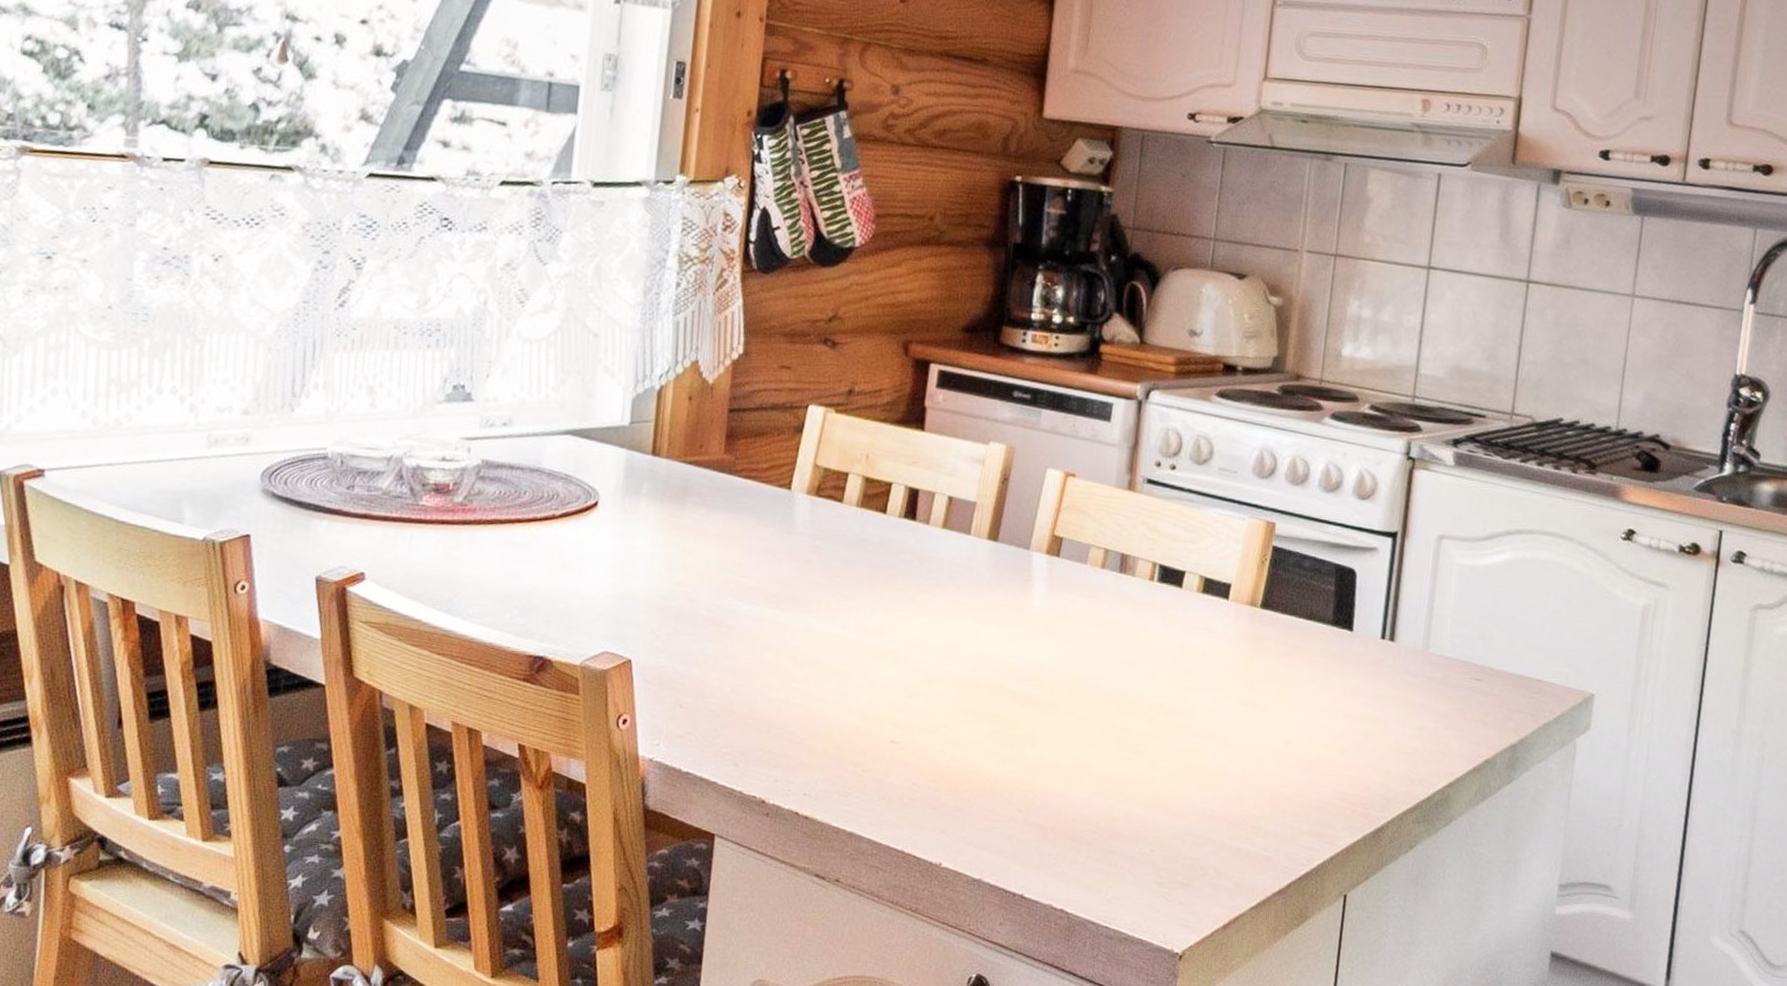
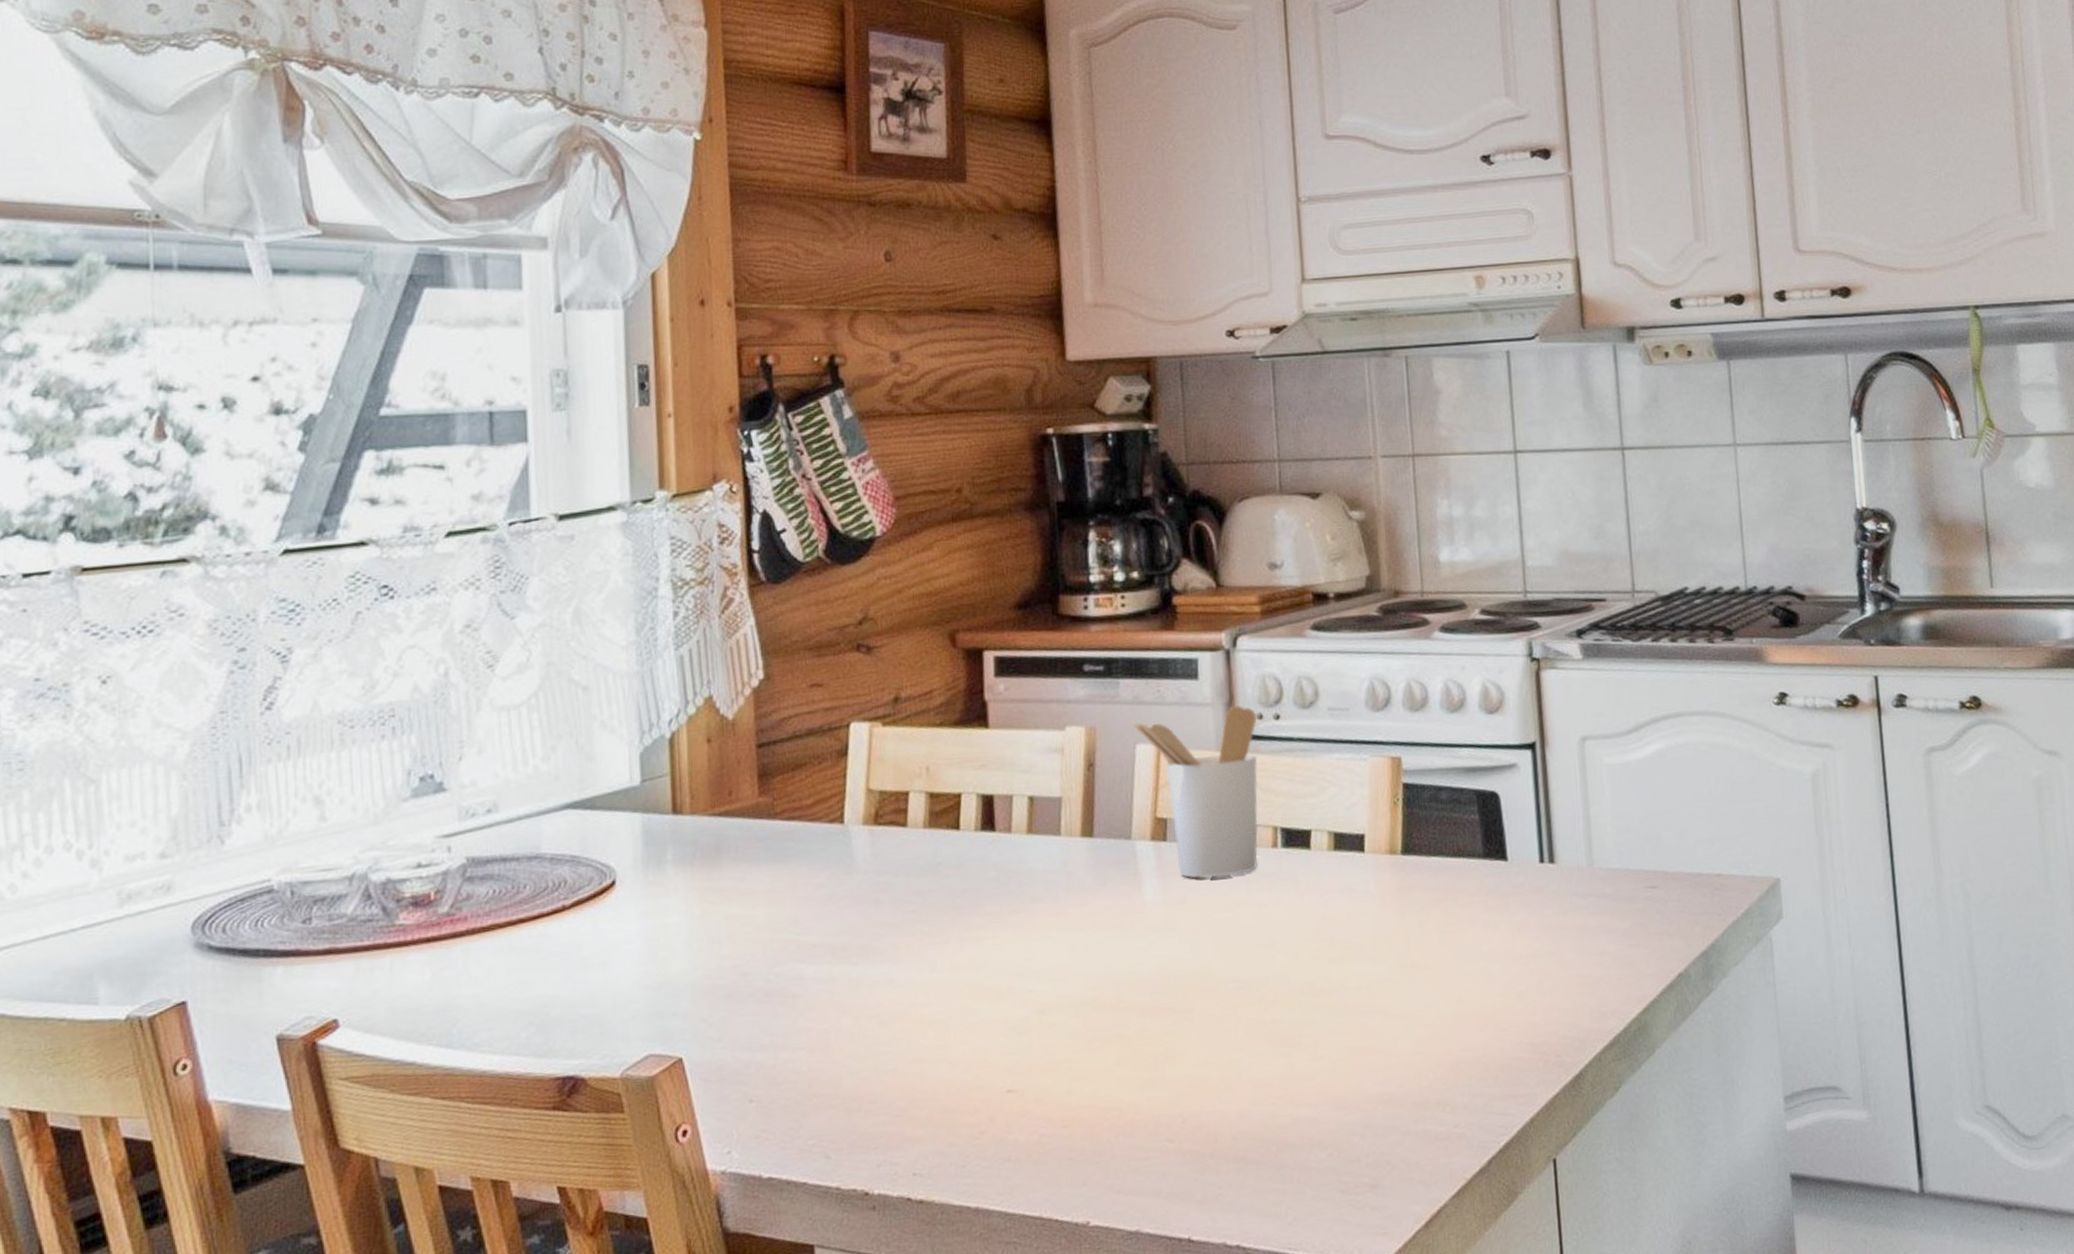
utensil holder: none [1045,448,1155,598] -> present [1130,705,1258,878]

